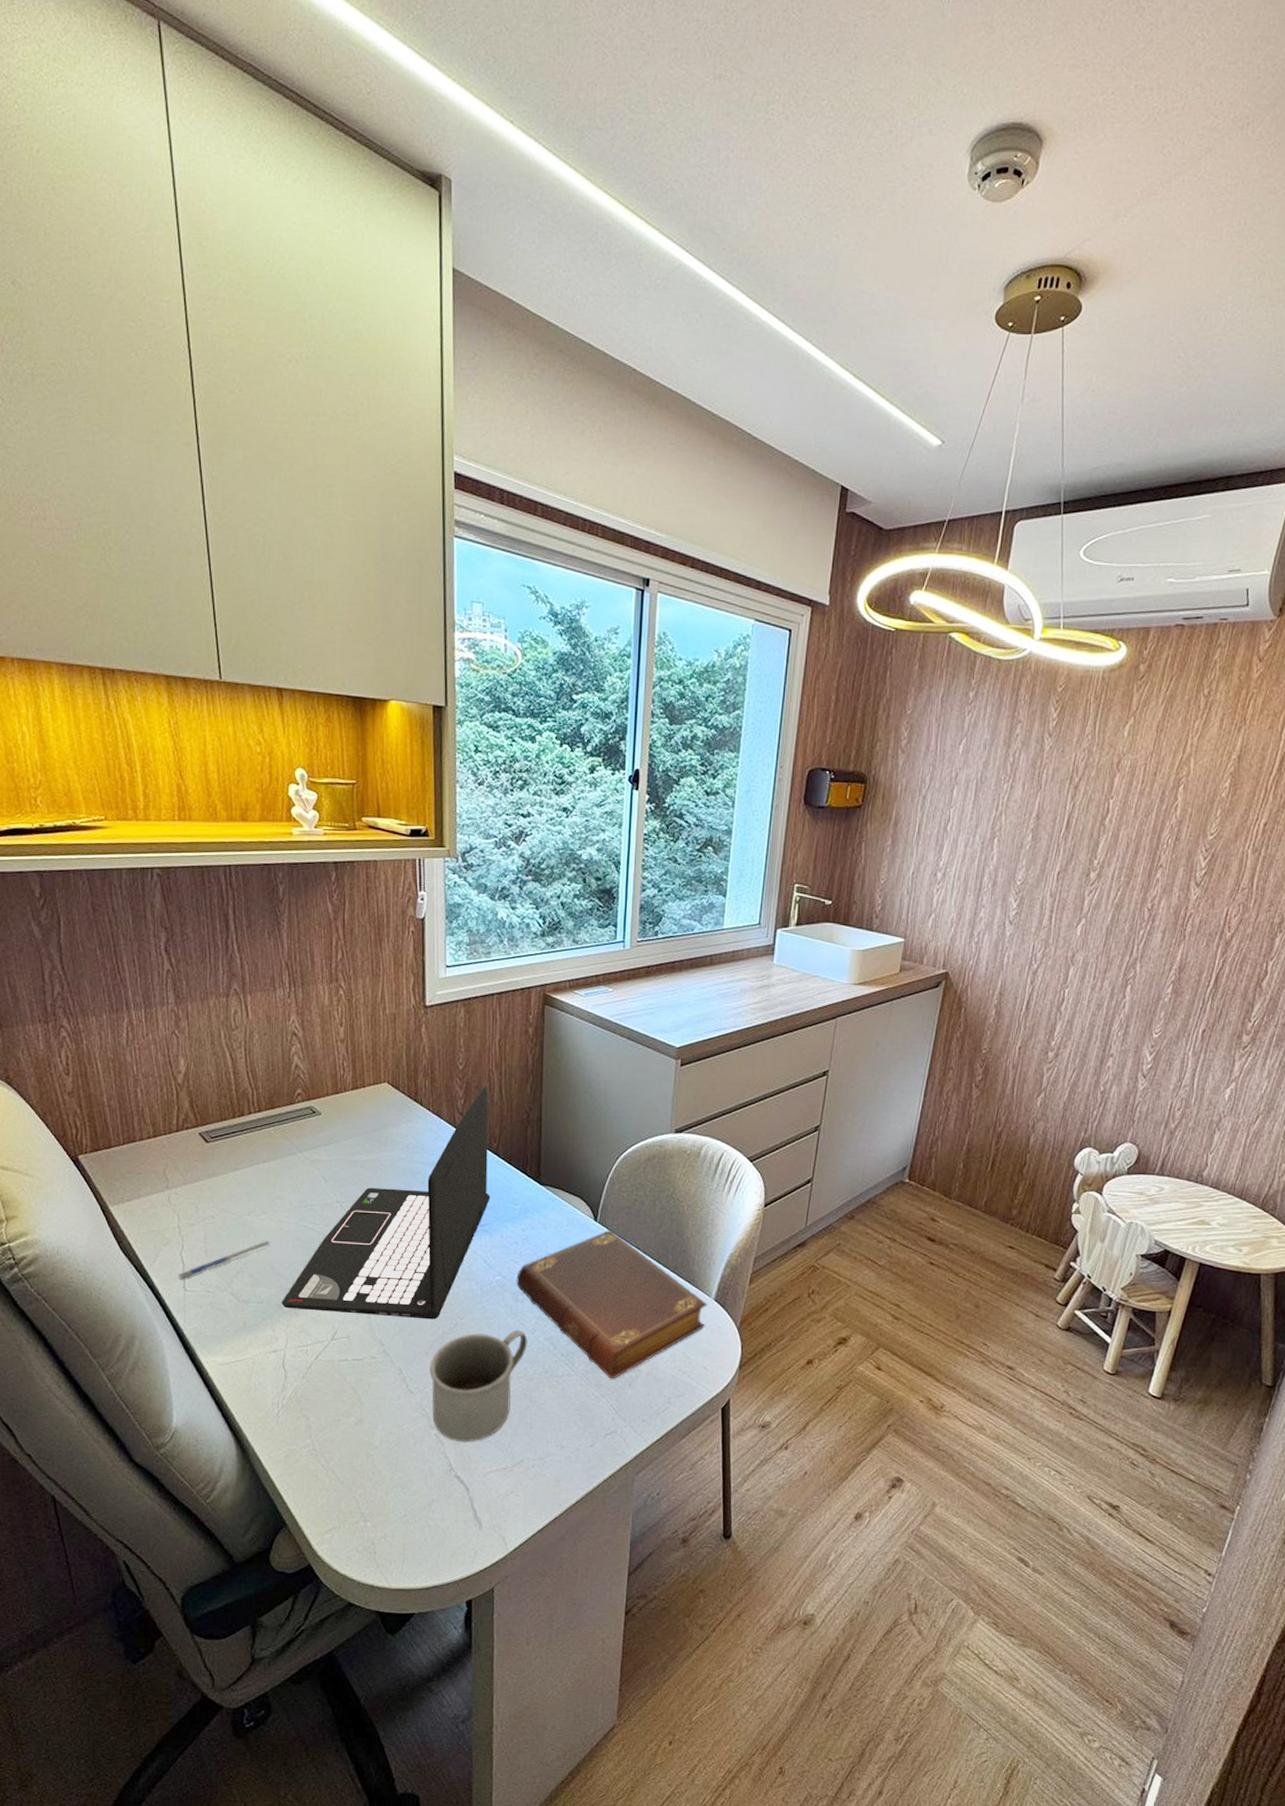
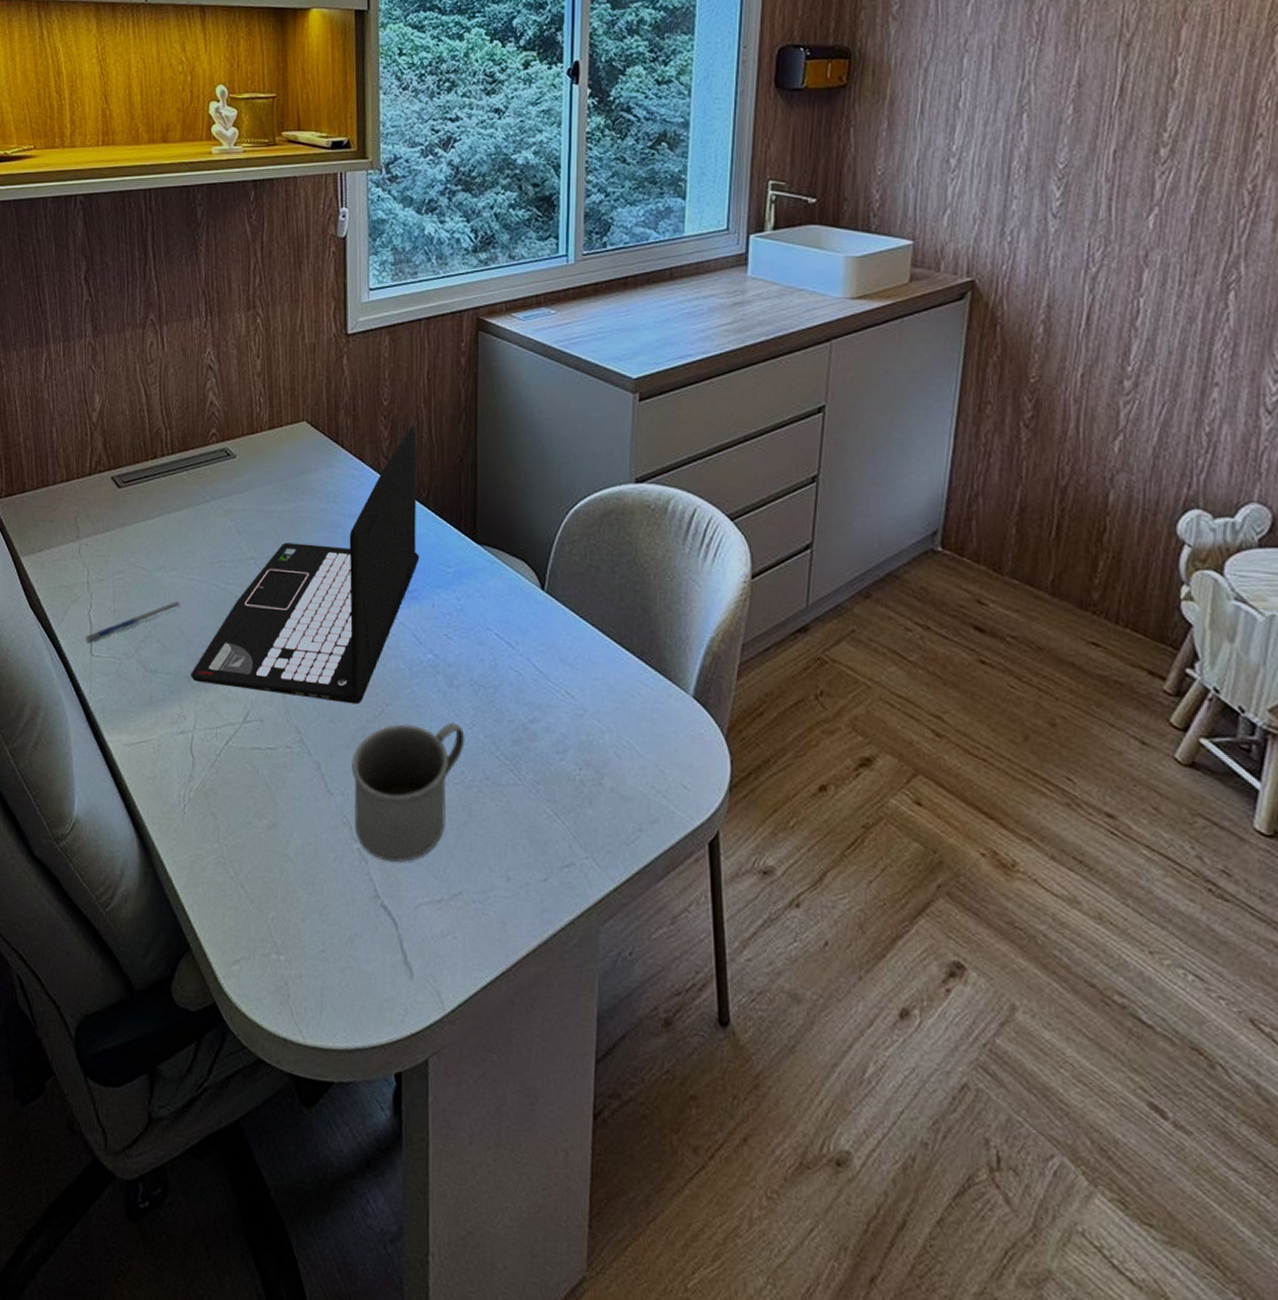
book: present [516,1229,707,1379] -> none [450,601,684,794]

